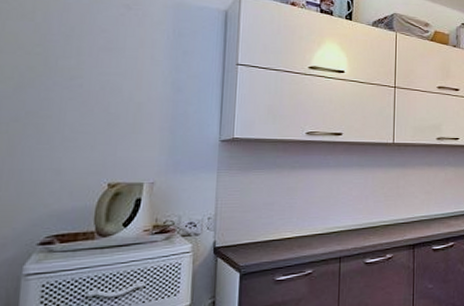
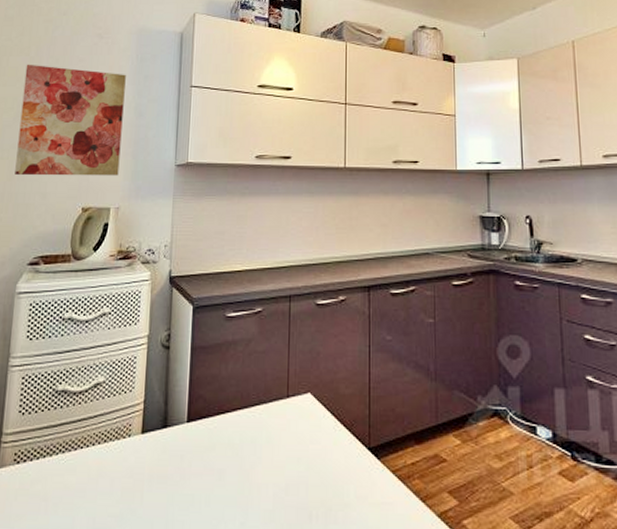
wall art: none [17,30,161,151] -> present [15,64,126,176]

